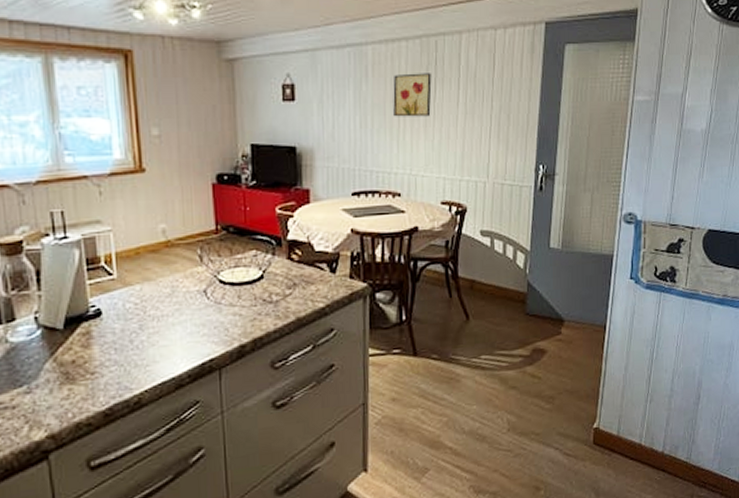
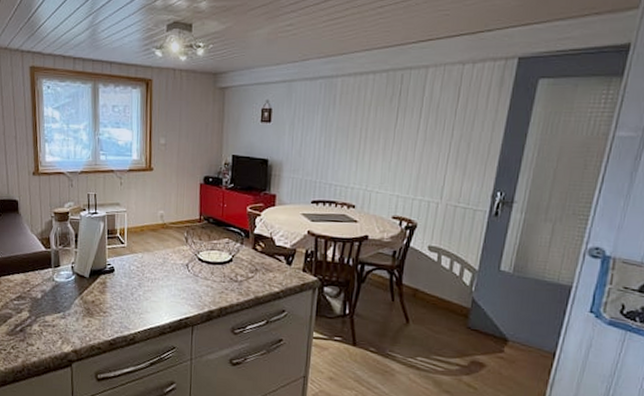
wall art: present [393,73,432,117] -> none [355,102,395,141]

